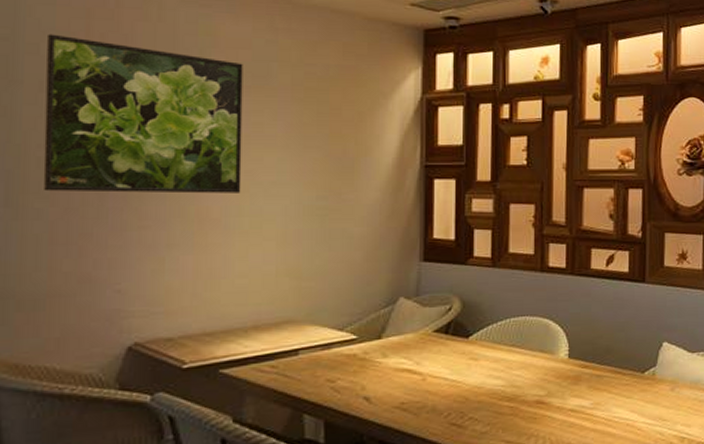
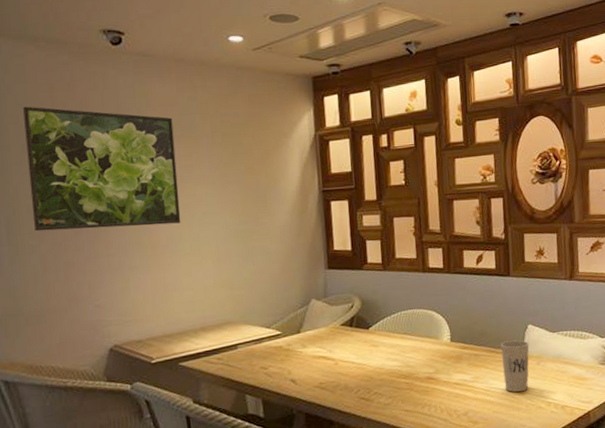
cup: none [628,360,663,424] -> present [500,340,529,393]

